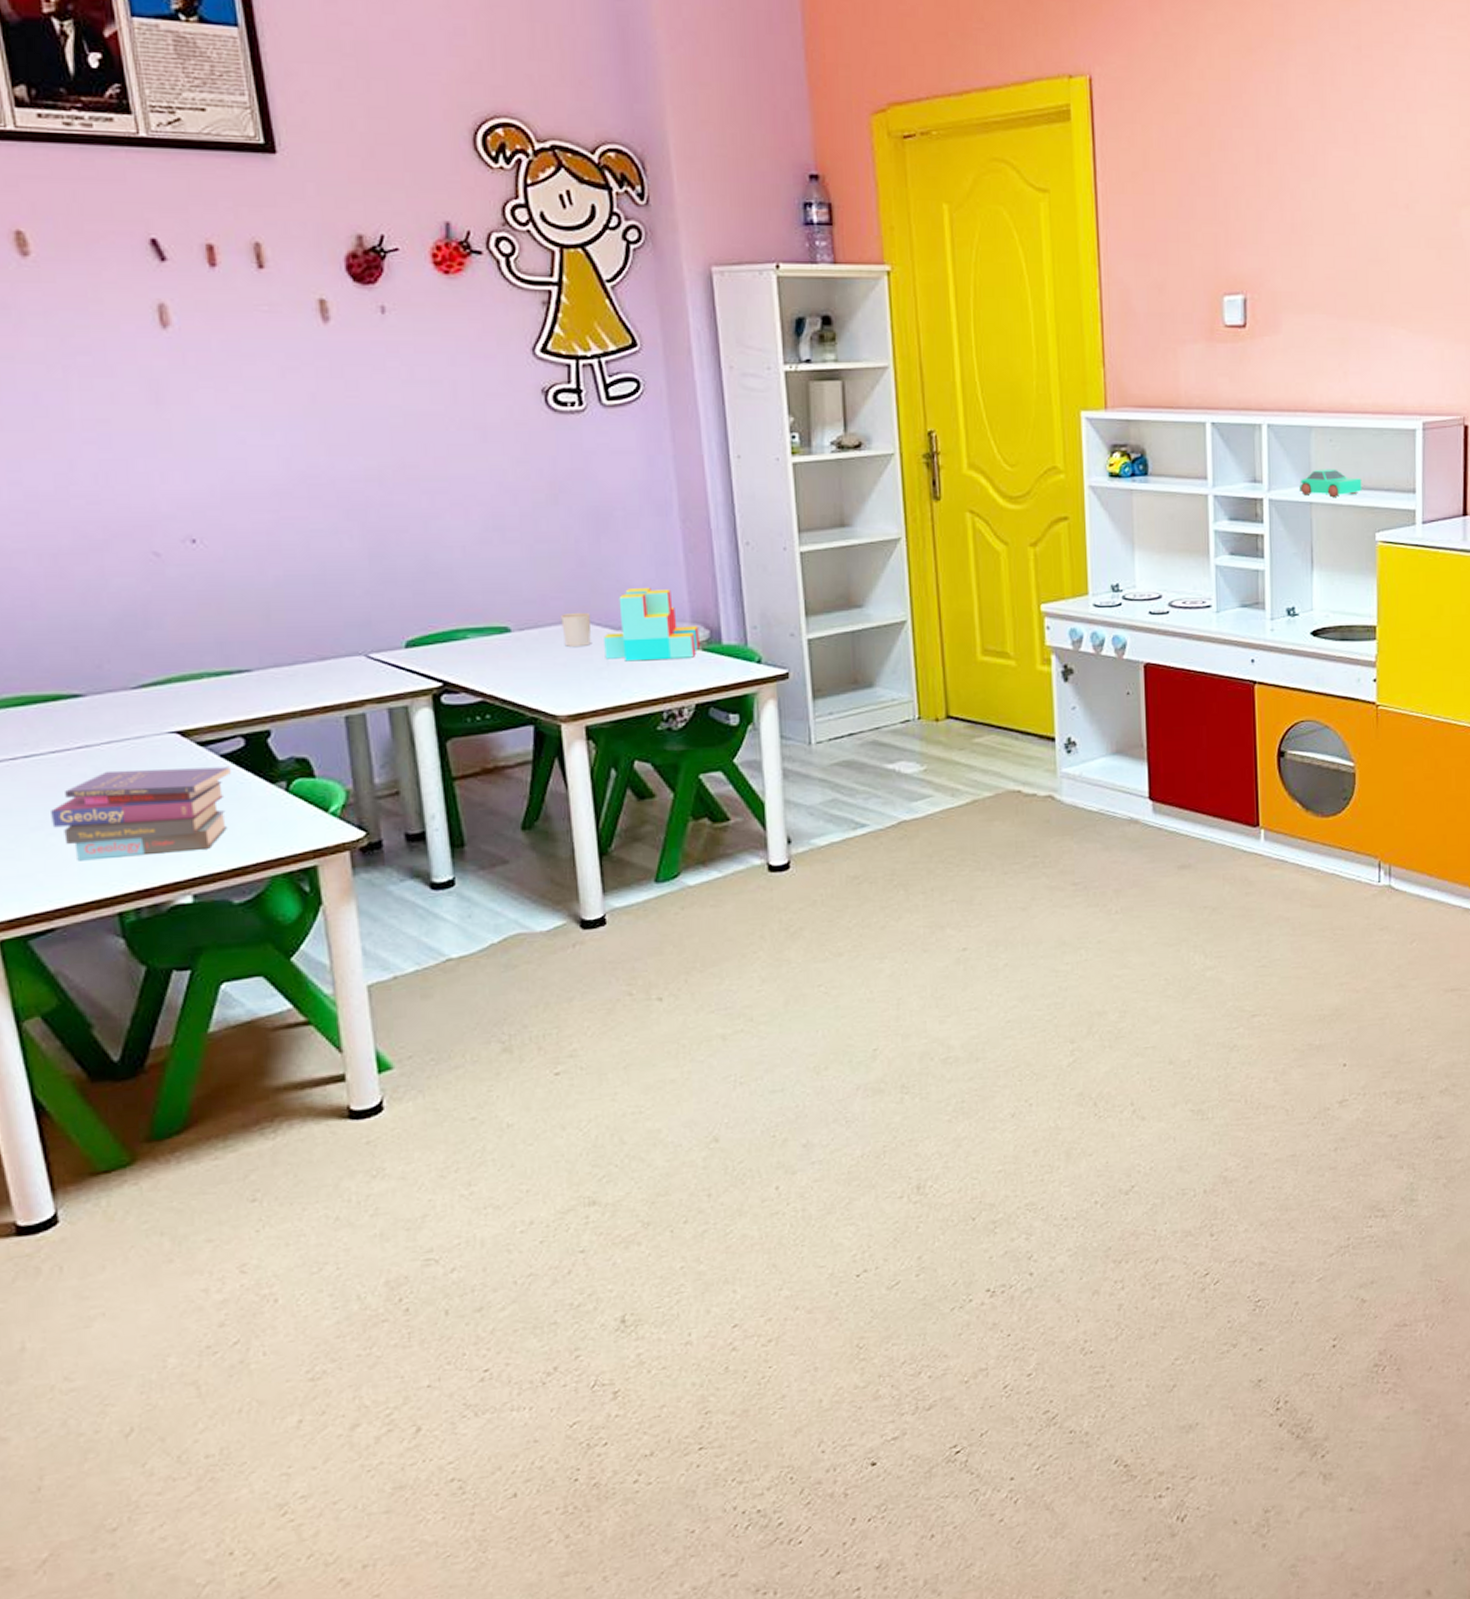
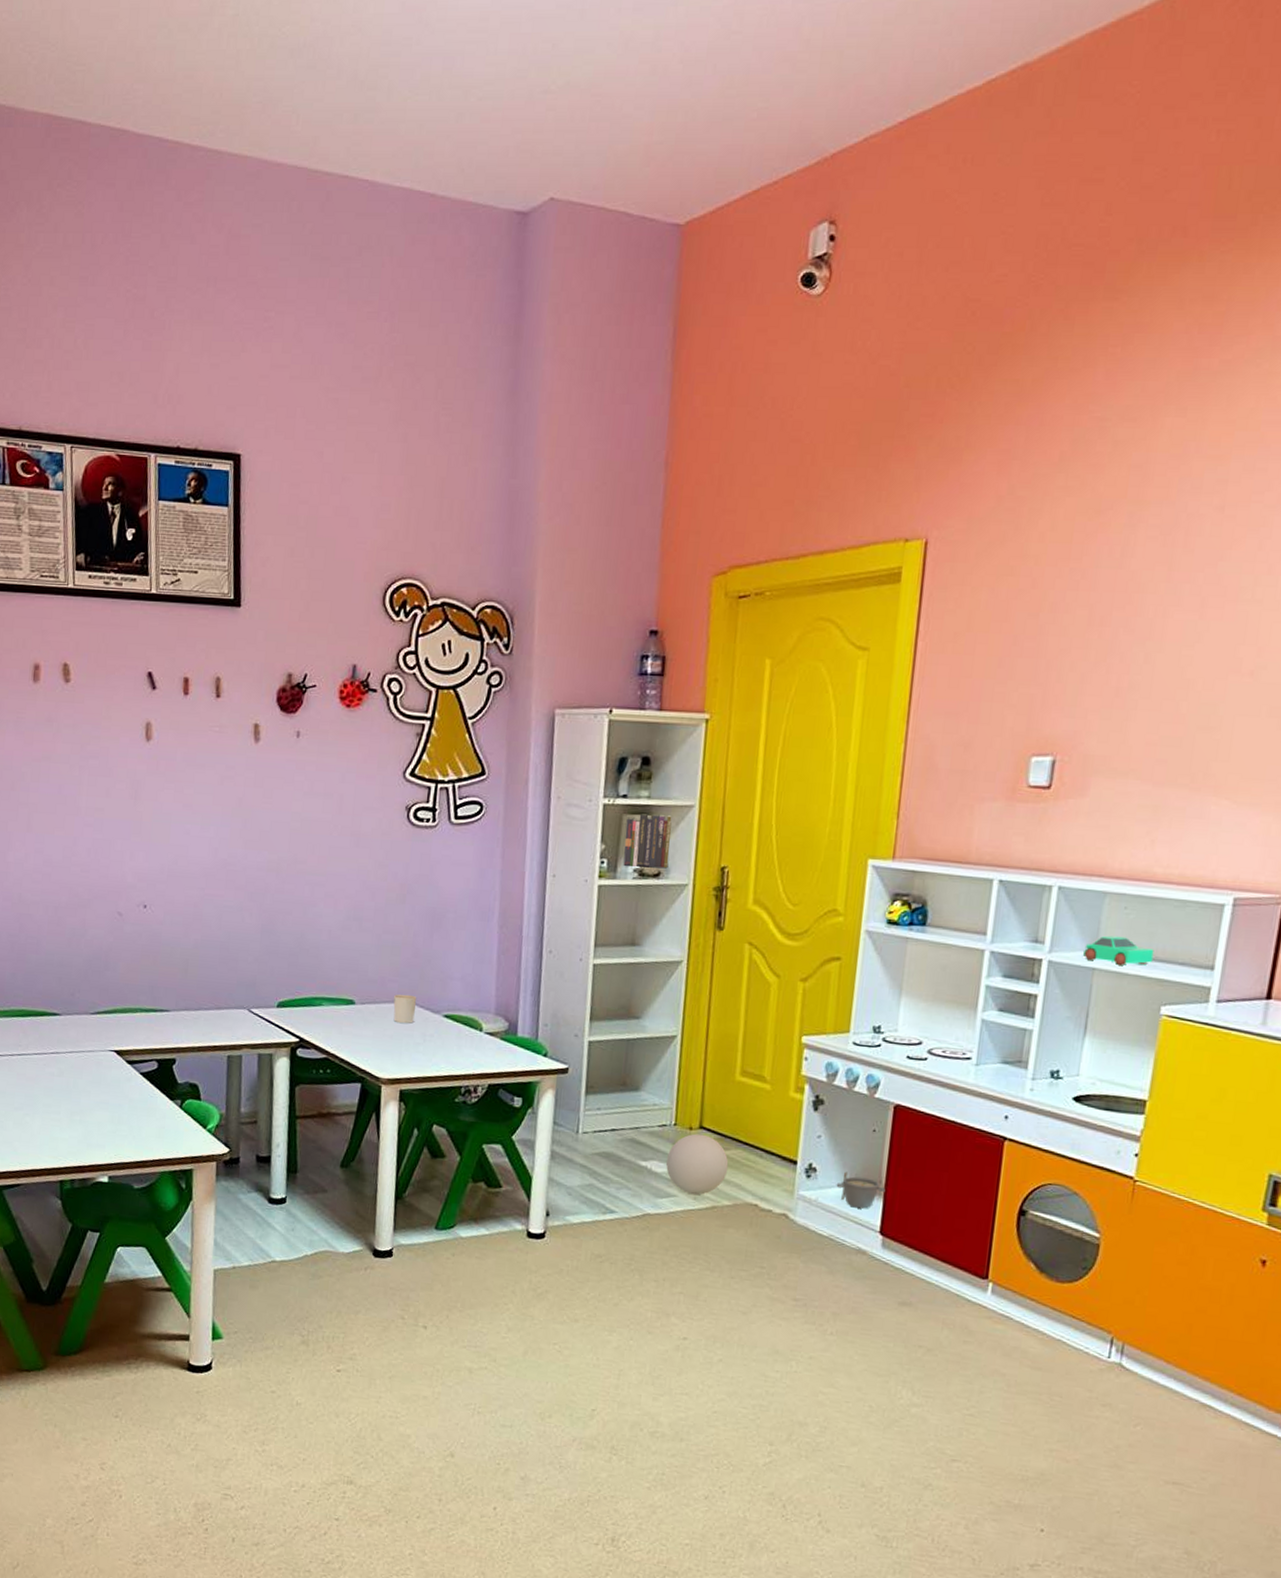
books: present [51,767,231,861] -> none [28,1073,146,1143]
toy blocks: present [604,587,700,662] -> none [423,979,500,1045]
books: none [814,378,869,439] -> present [623,814,672,869]
ball: none [916,724,984,792] -> present [666,1133,729,1195]
cooking pot: none [1098,740,1148,777] -> present [836,1171,886,1209]

